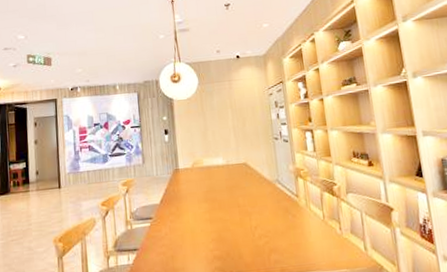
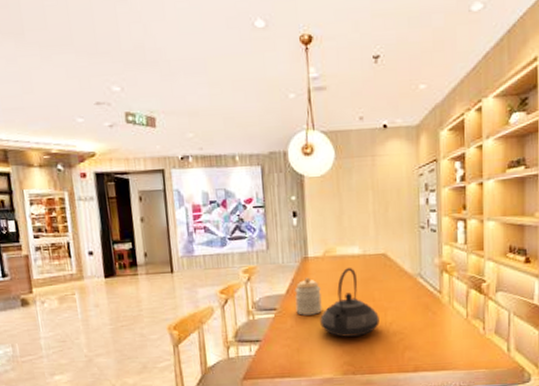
jar: none [168,187,193,223] -> present [294,277,322,316]
teapot: none [191,177,245,243] -> present [320,268,379,337]

